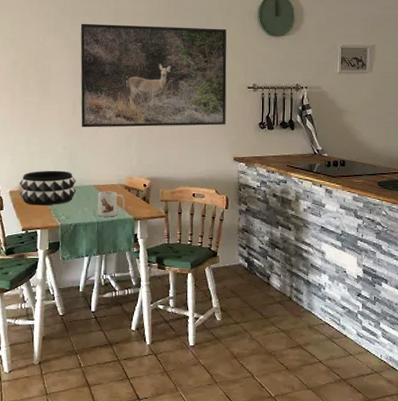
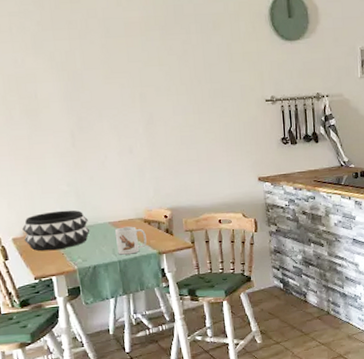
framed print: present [80,23,227,128] -> none [65,35,246,160]

